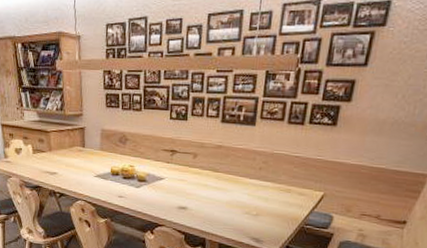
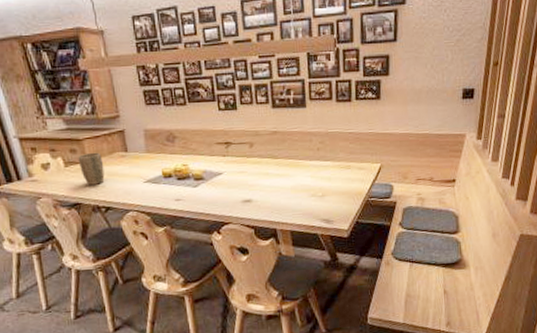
plant pot: none [44,144,64,173] -> present [78,152,105,185]

